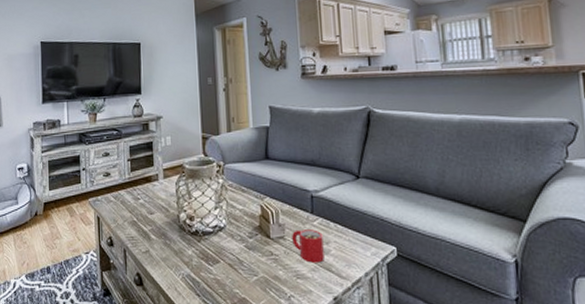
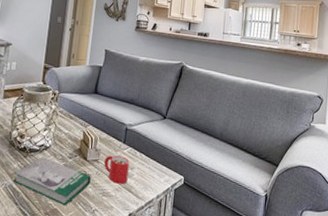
book: none [190,239,280,294] -> present [13,157,91,206]

